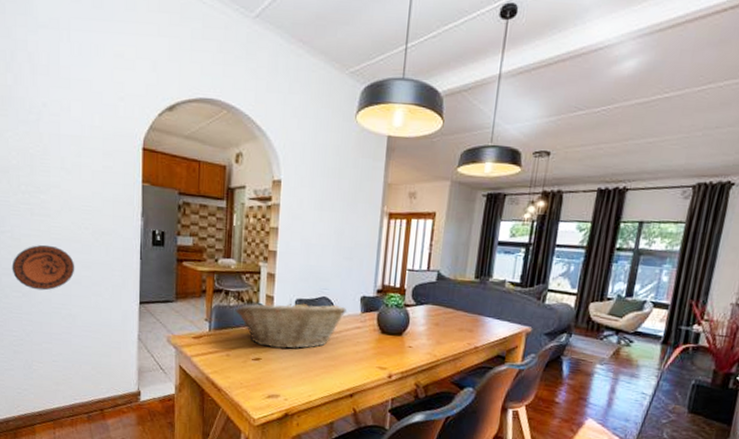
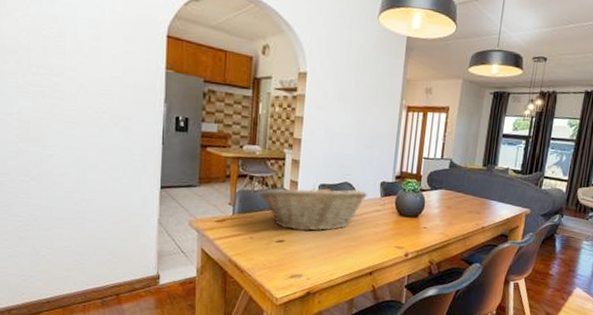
decorative plate: present [11,244,75,291] -> none [19,128,91,175]

